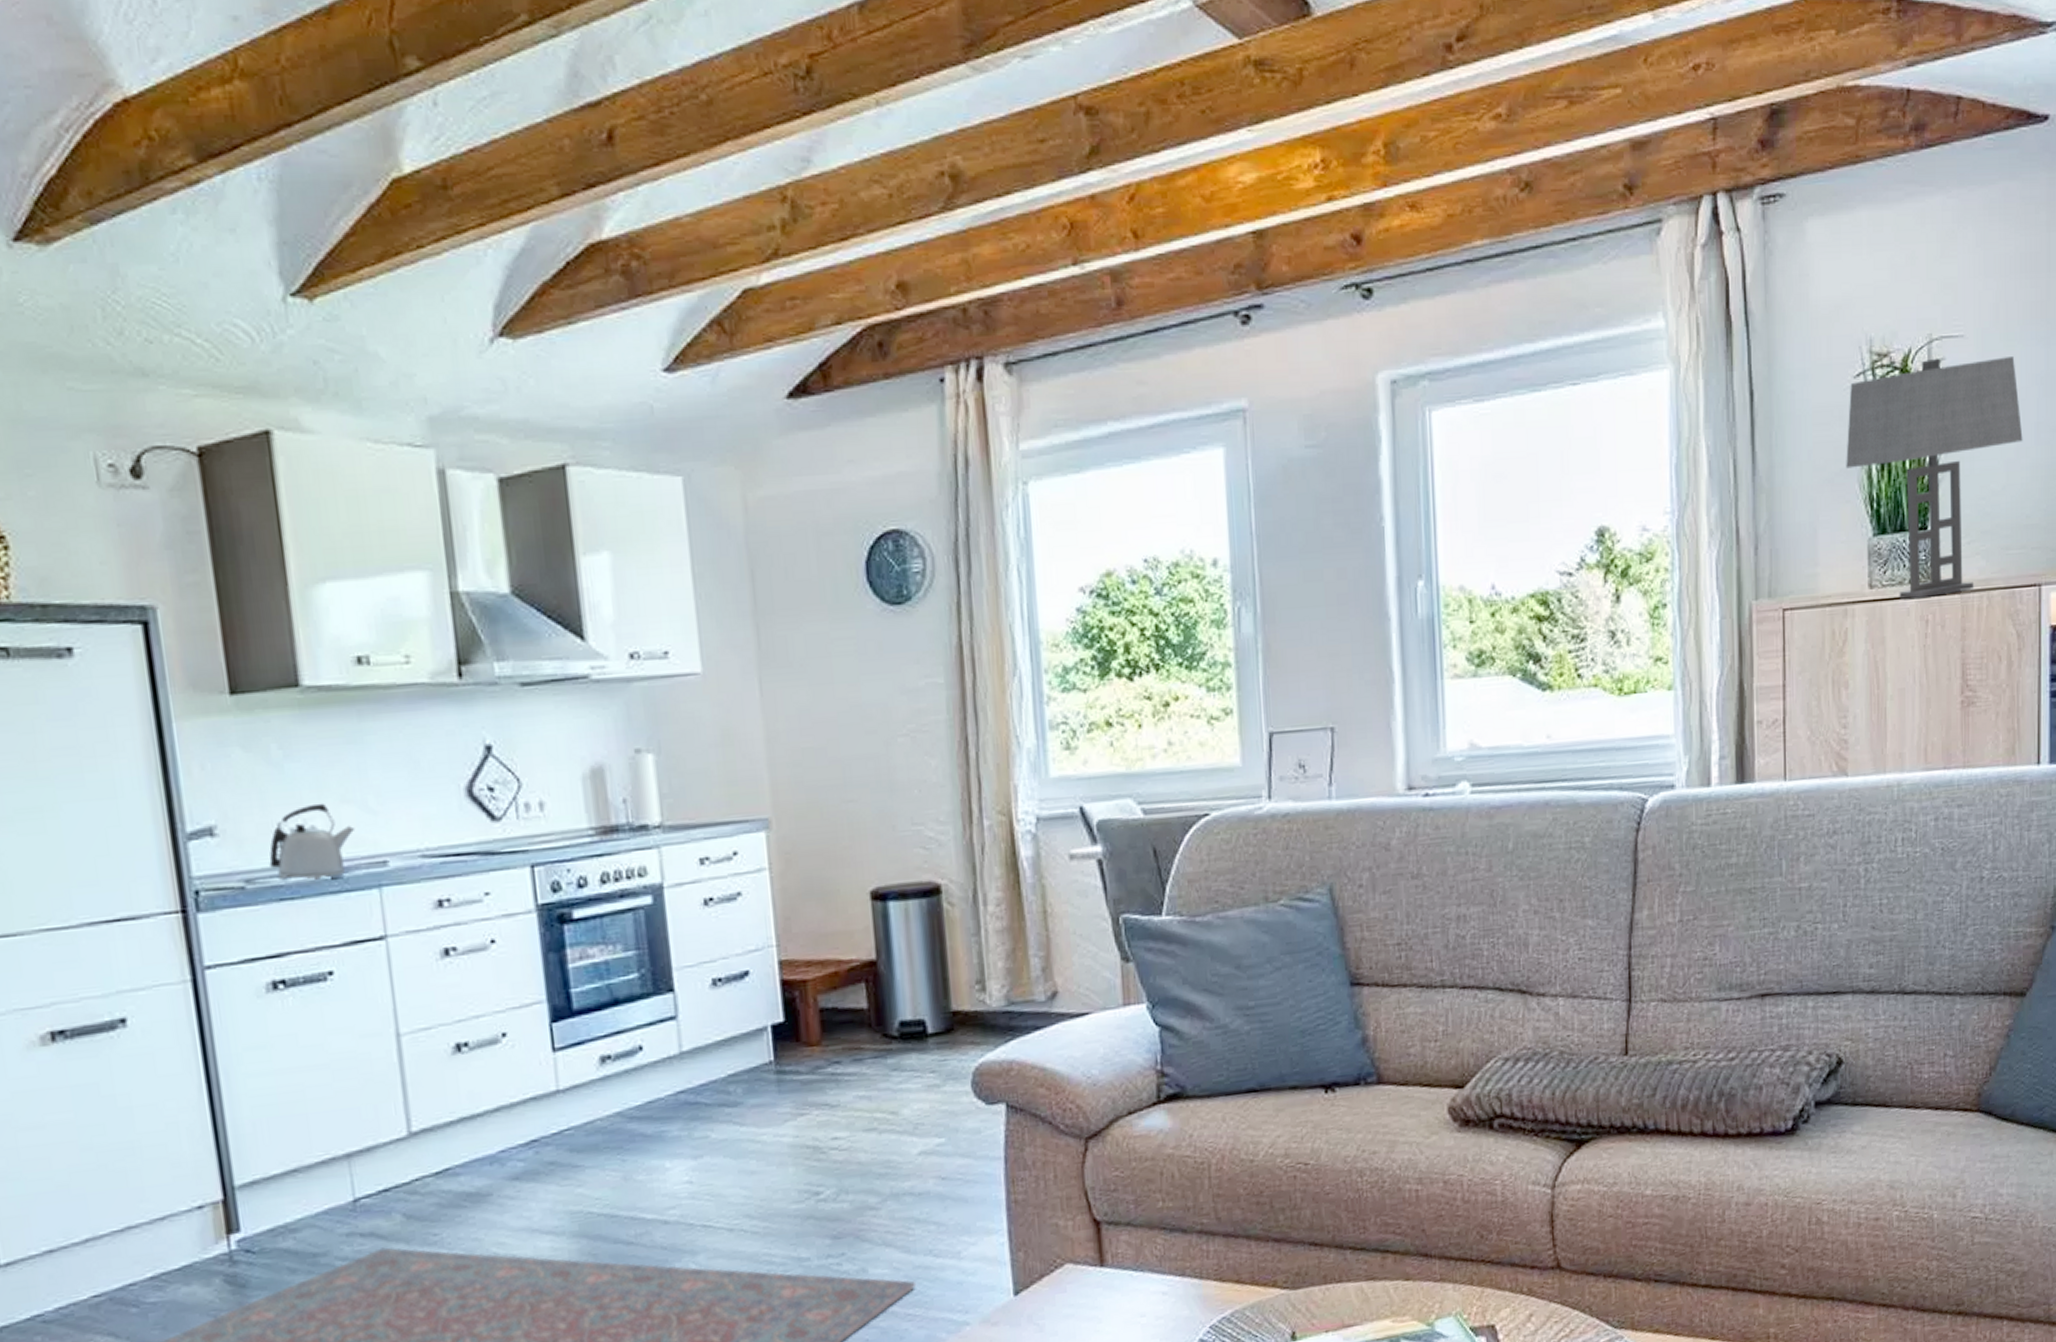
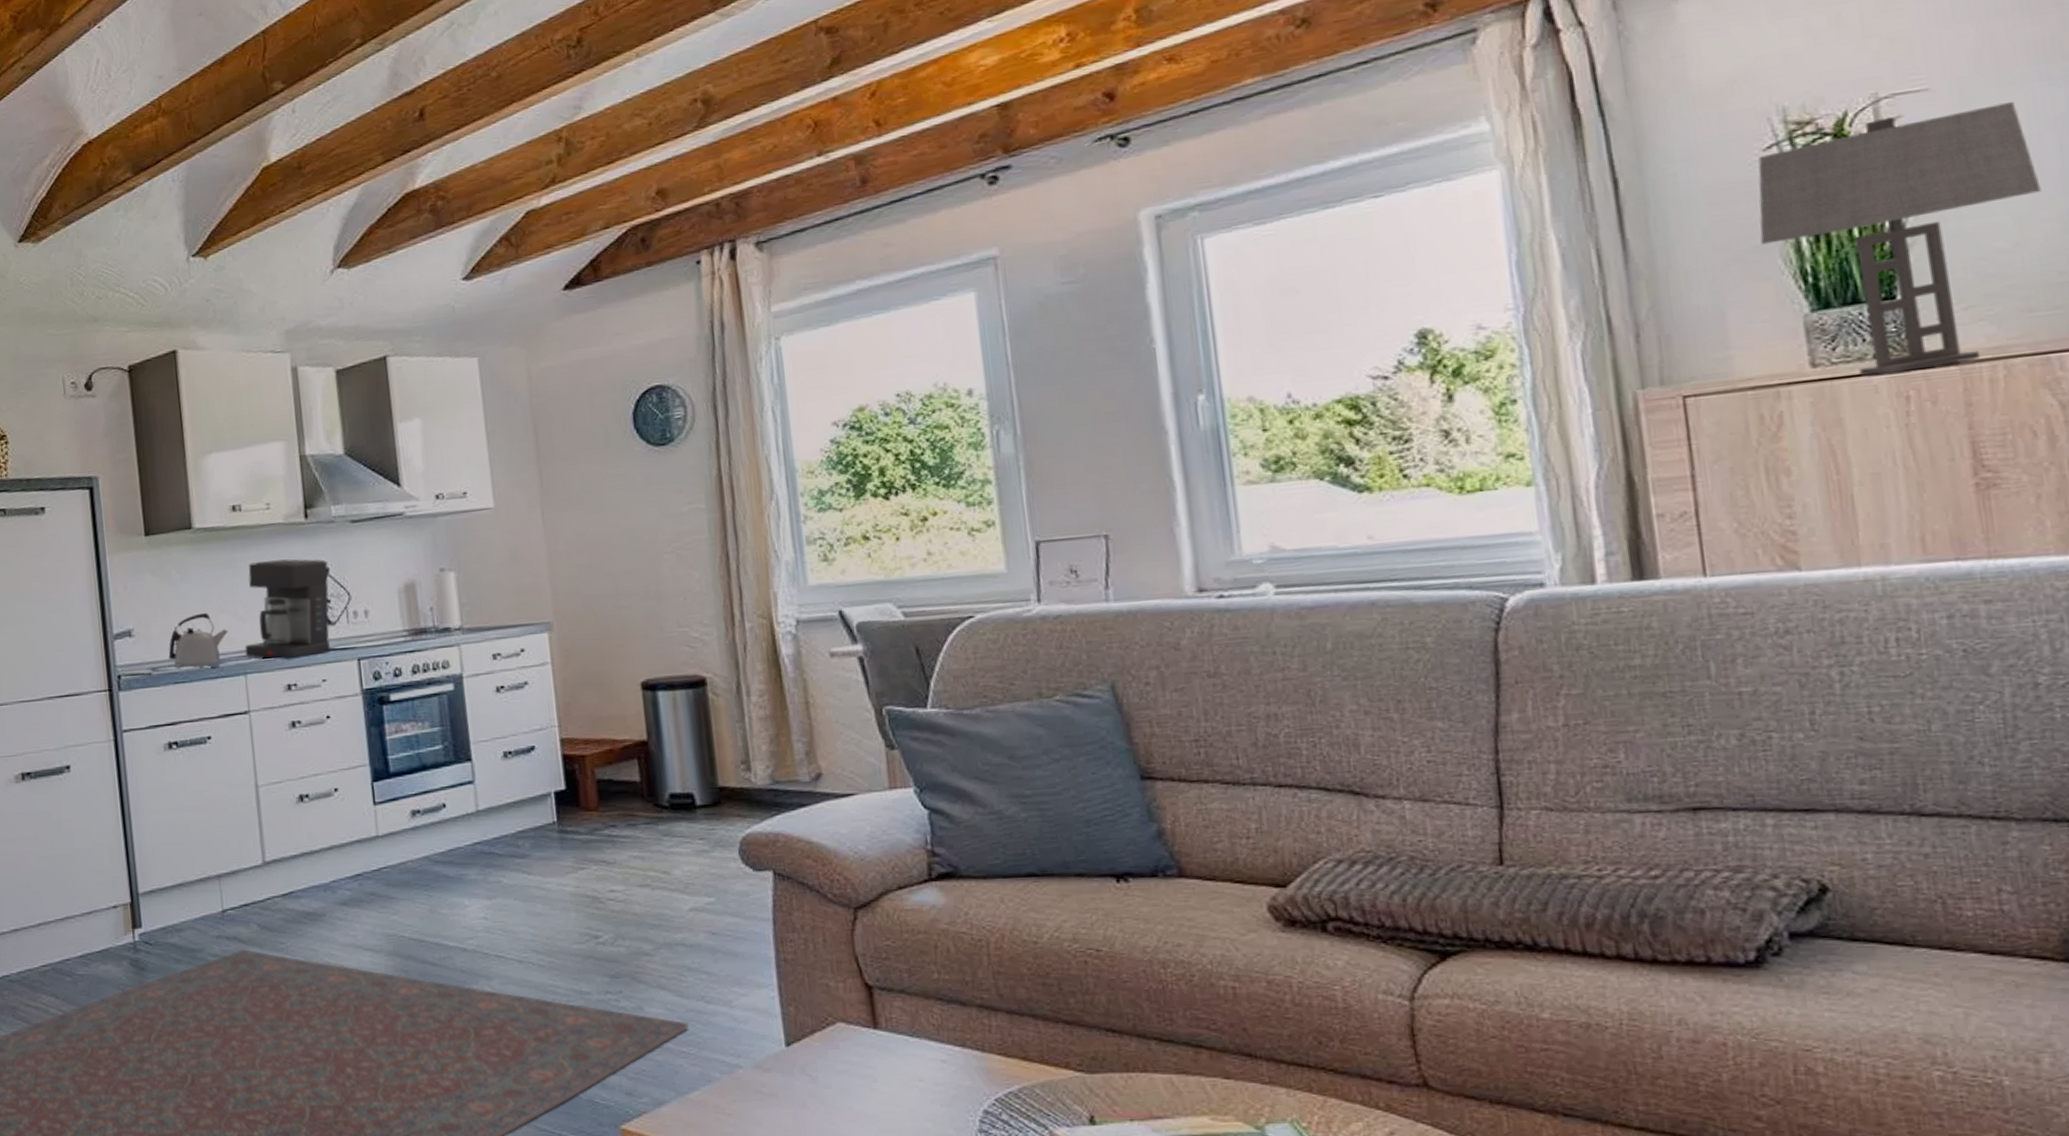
coffee maker: none [378,732,495,868] -> present [244,559,330,661]

